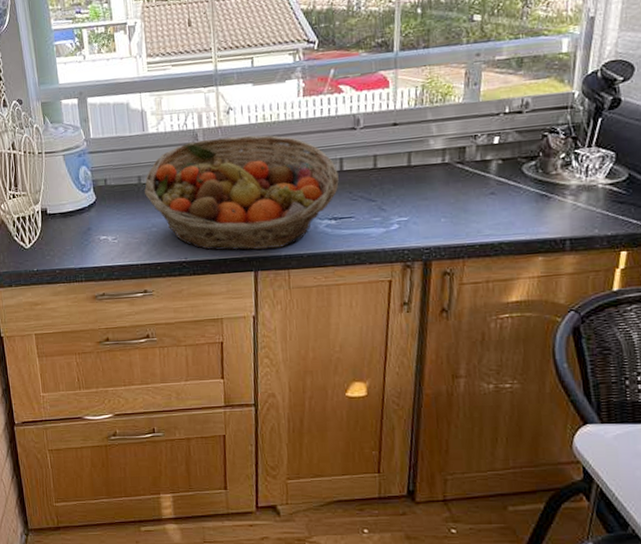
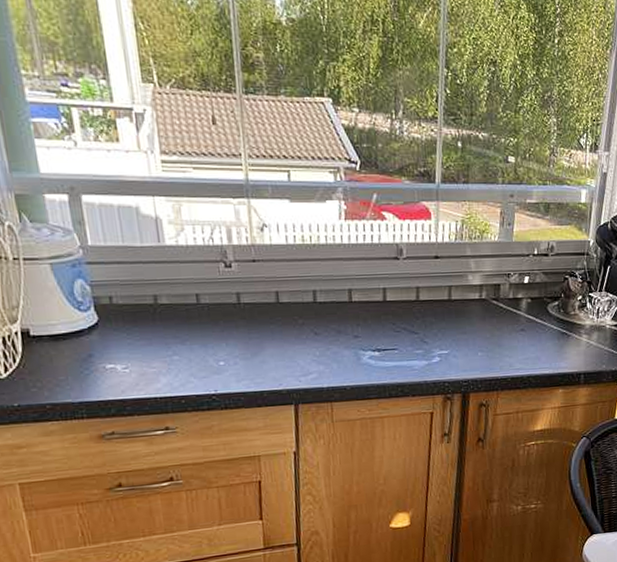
fruit basket: present [144,135,339,251] -> none [162,256,382,383]

